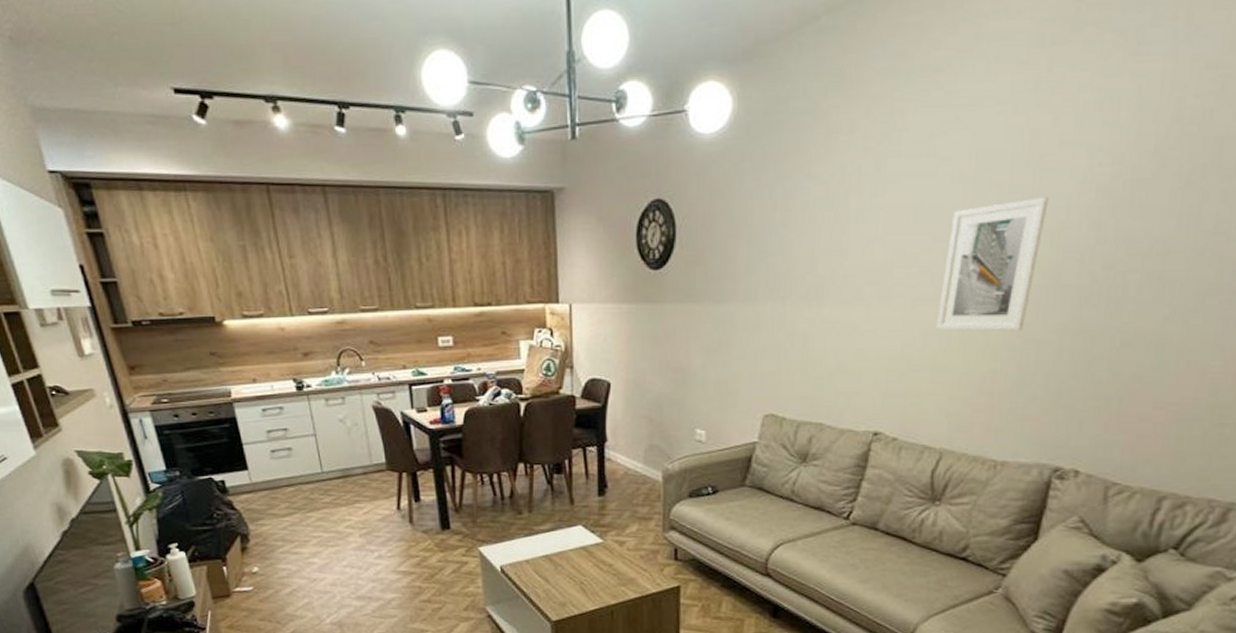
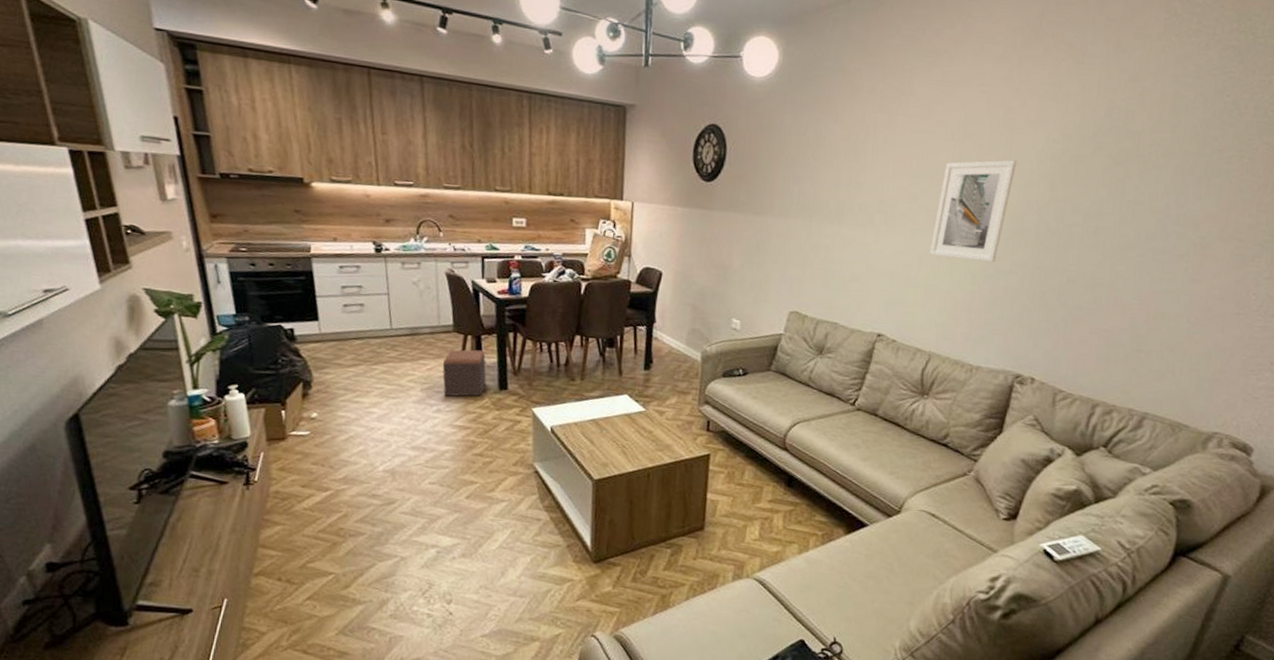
footstool: none [379,488,427,541] -> present [442,349,486,397]

